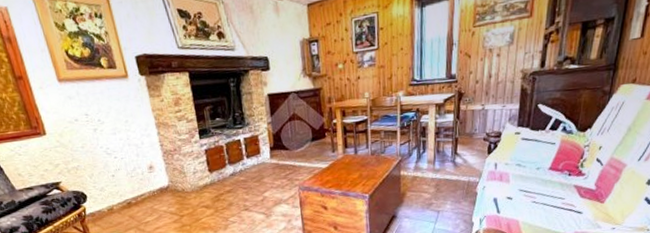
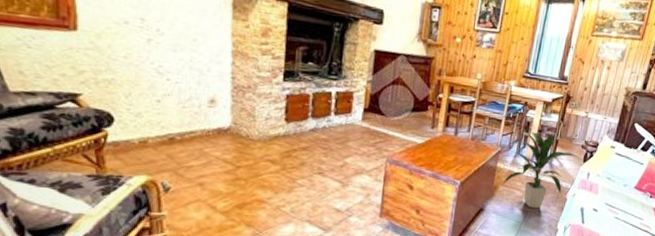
indoor plant: none [409,132,481,207] -> present [502,132,578,208]

